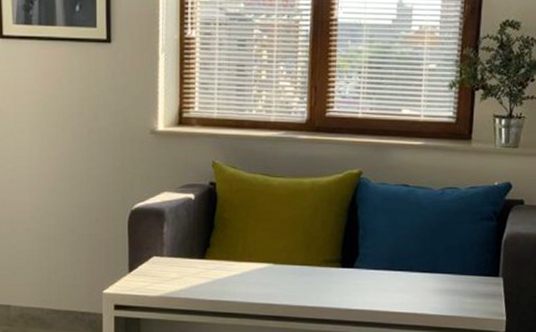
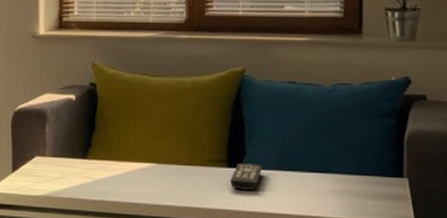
remote control: none [343,264,374,289] -> present [230,164,263,190]

